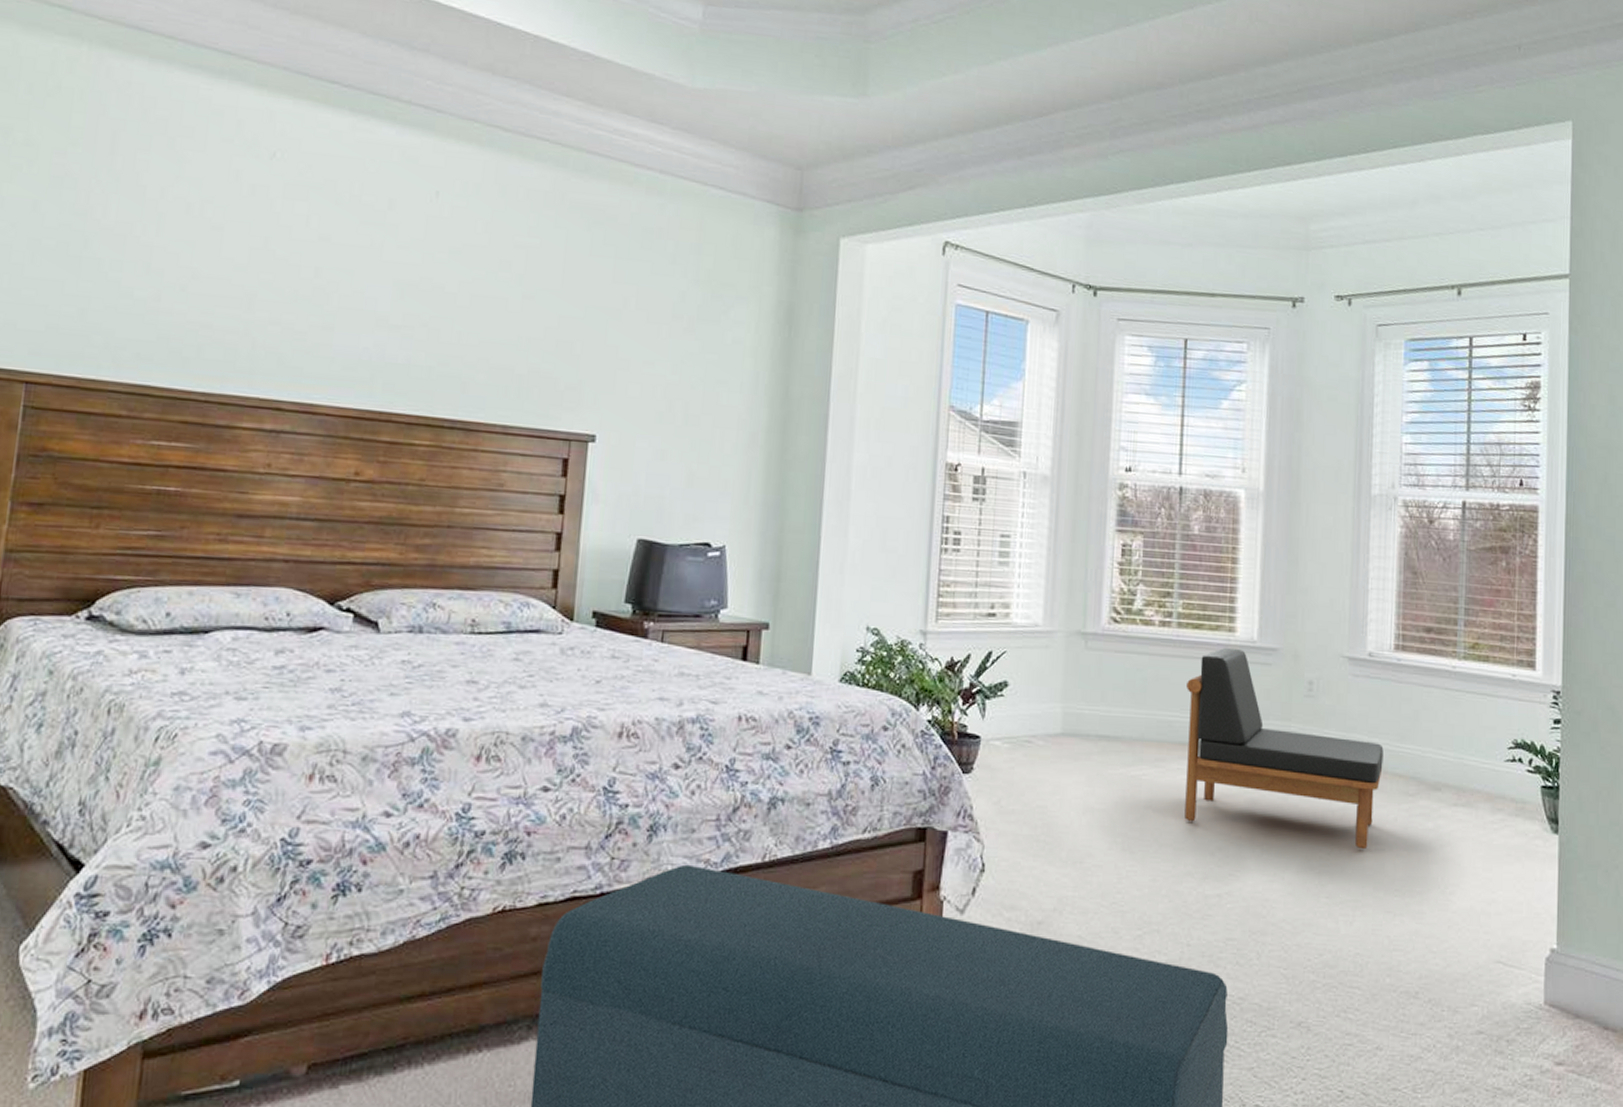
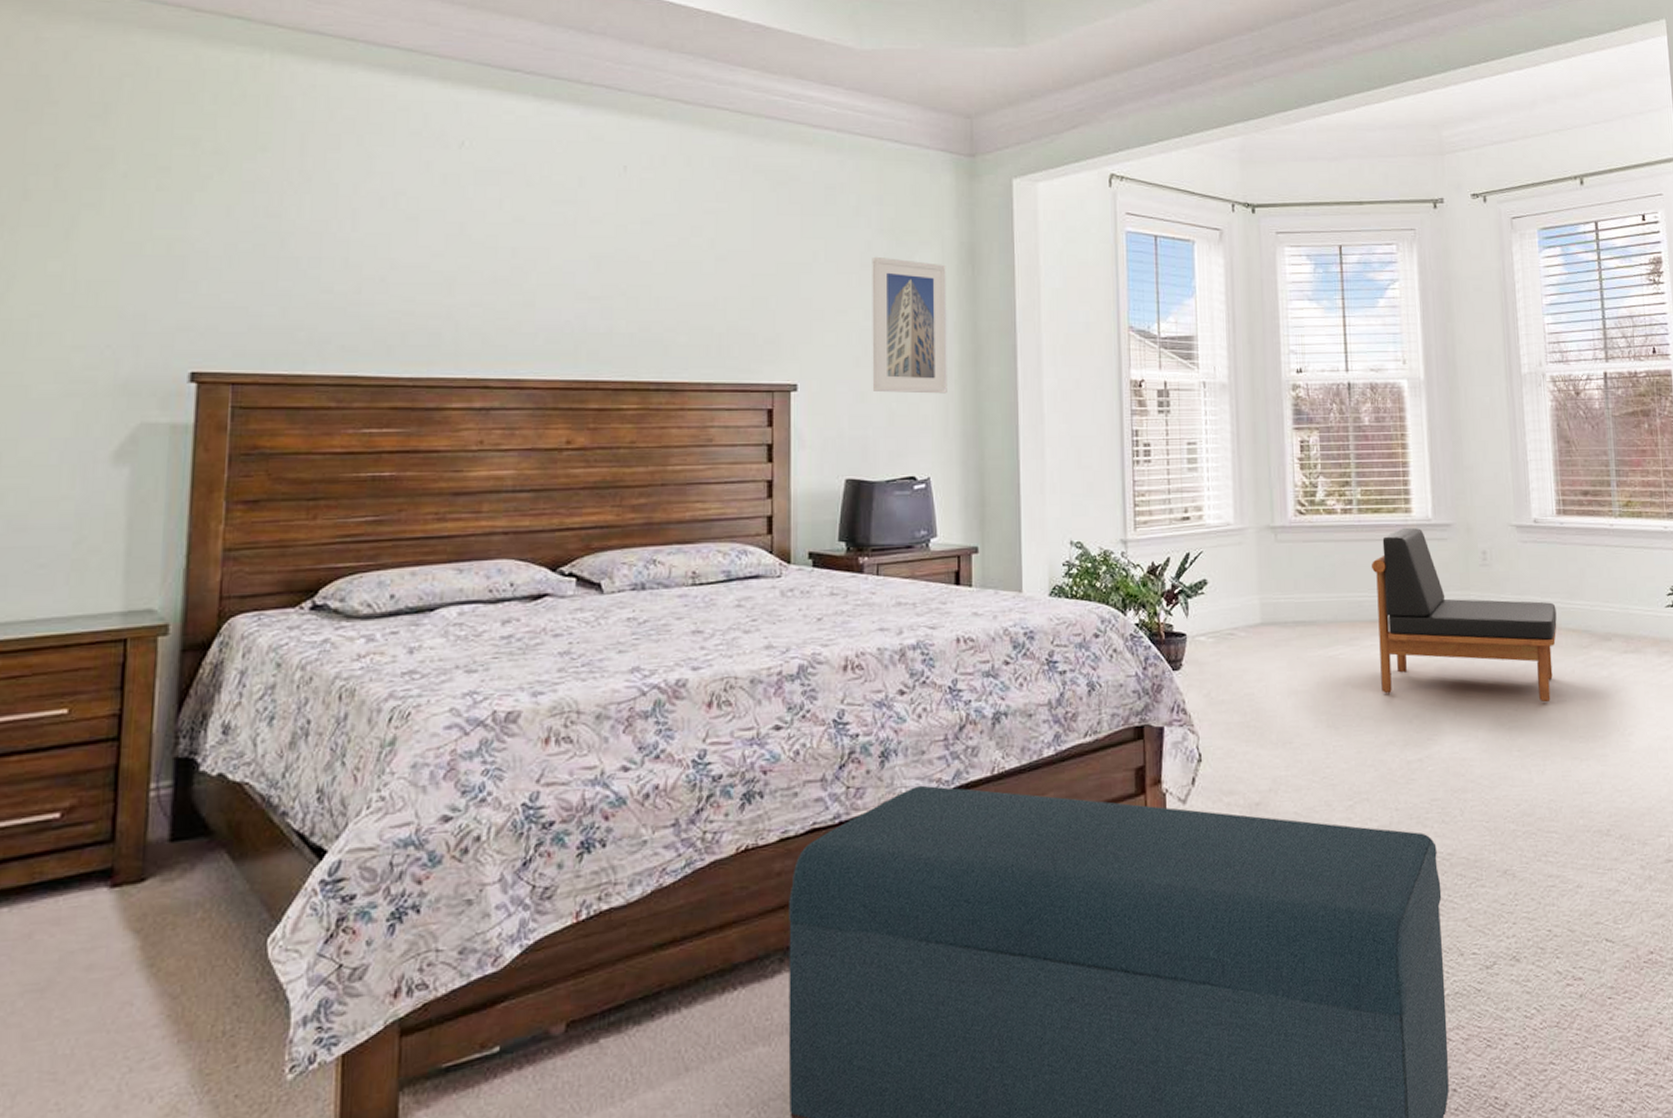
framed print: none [673,308,762,459] -> present [872,256,947,394]

